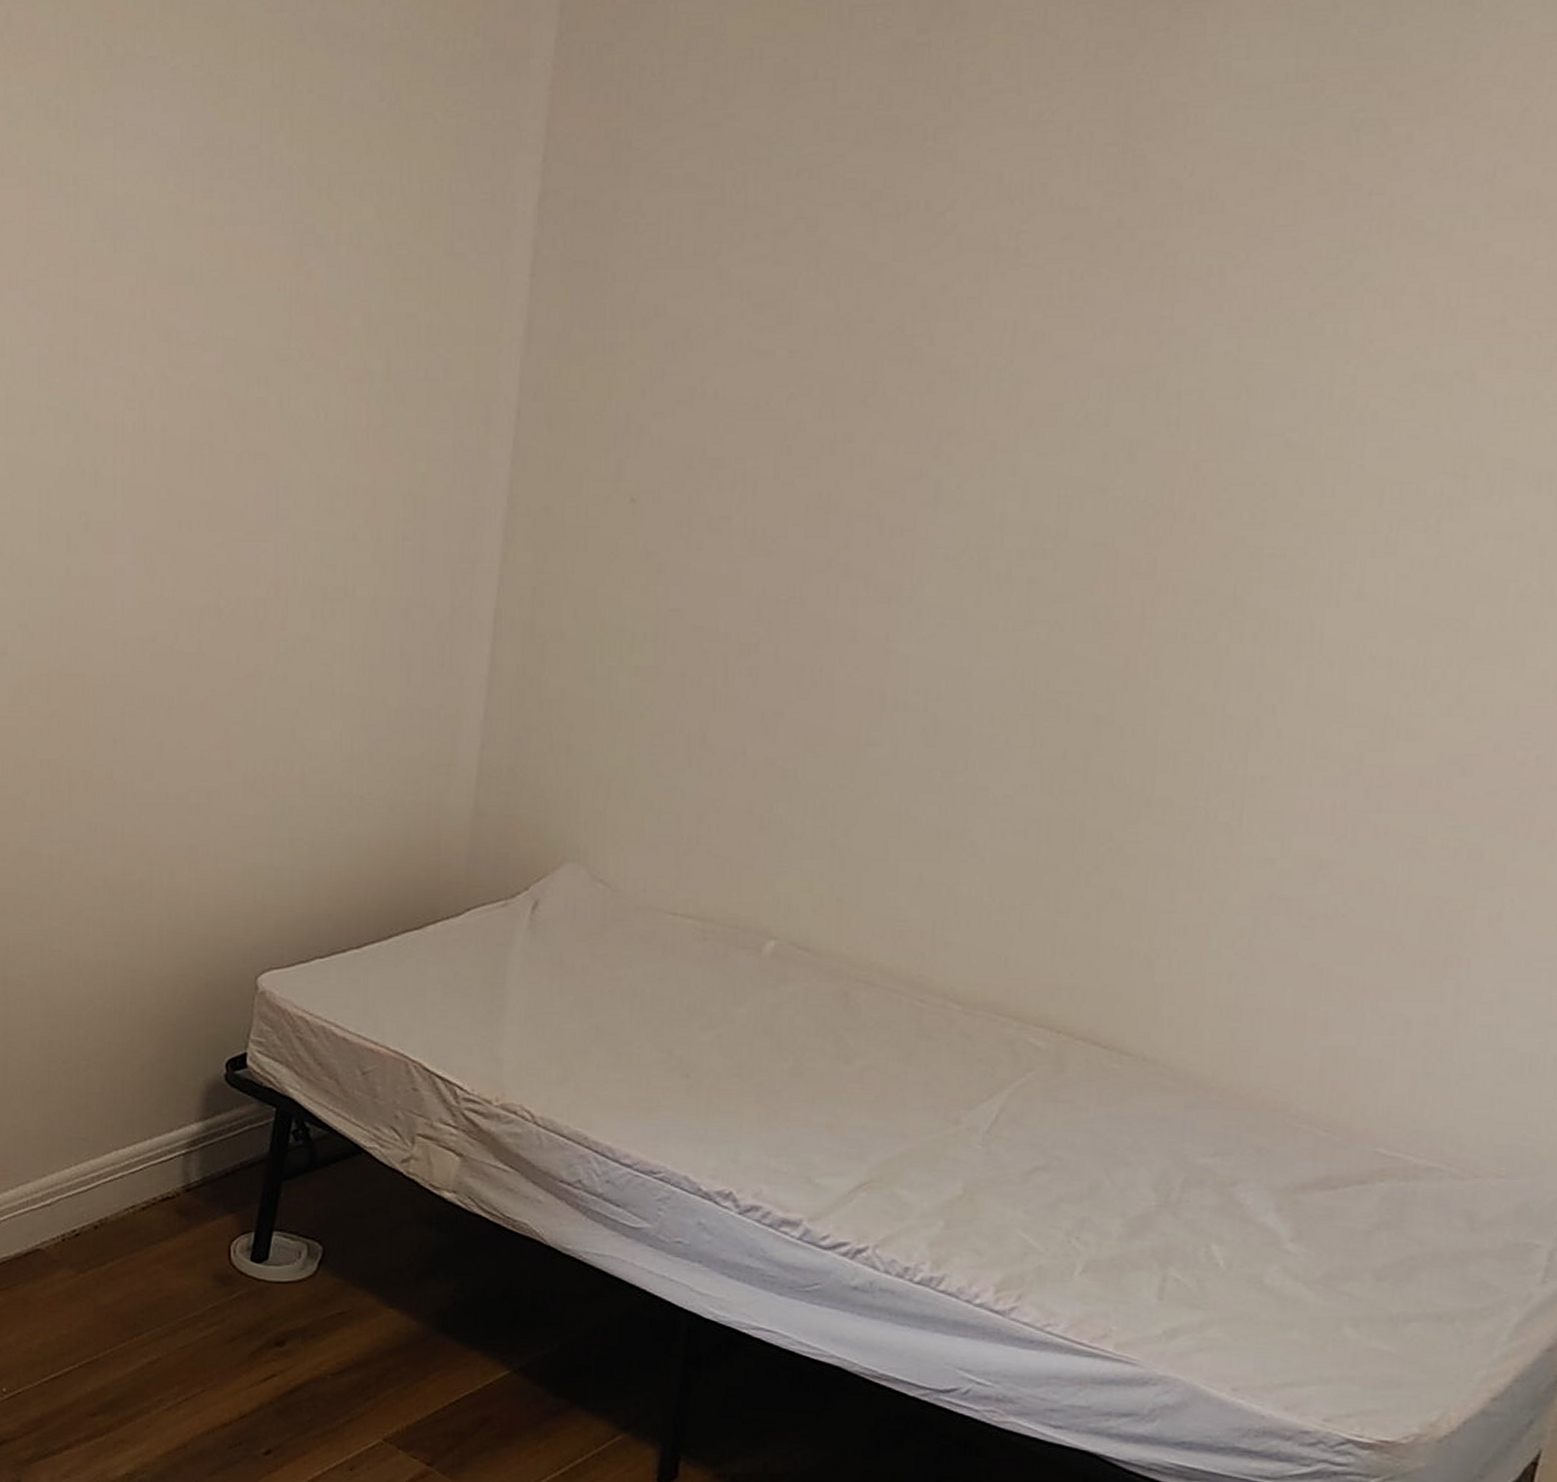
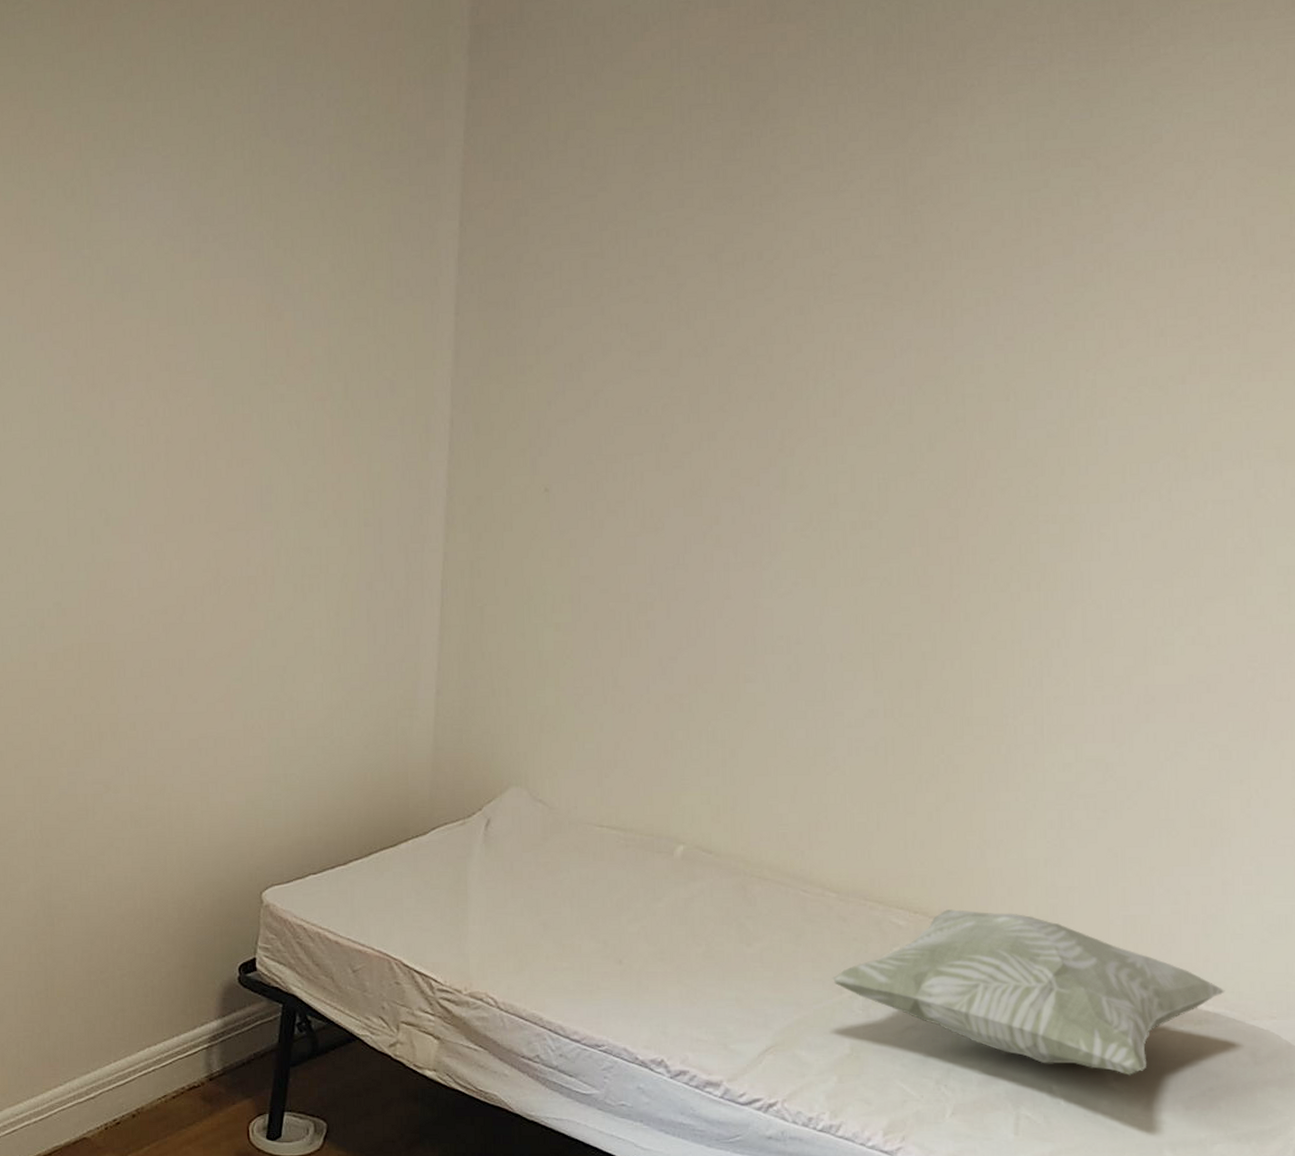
decorative pillow: none [947,1030,1443,1237] -> present [832,909,1225,1076]

